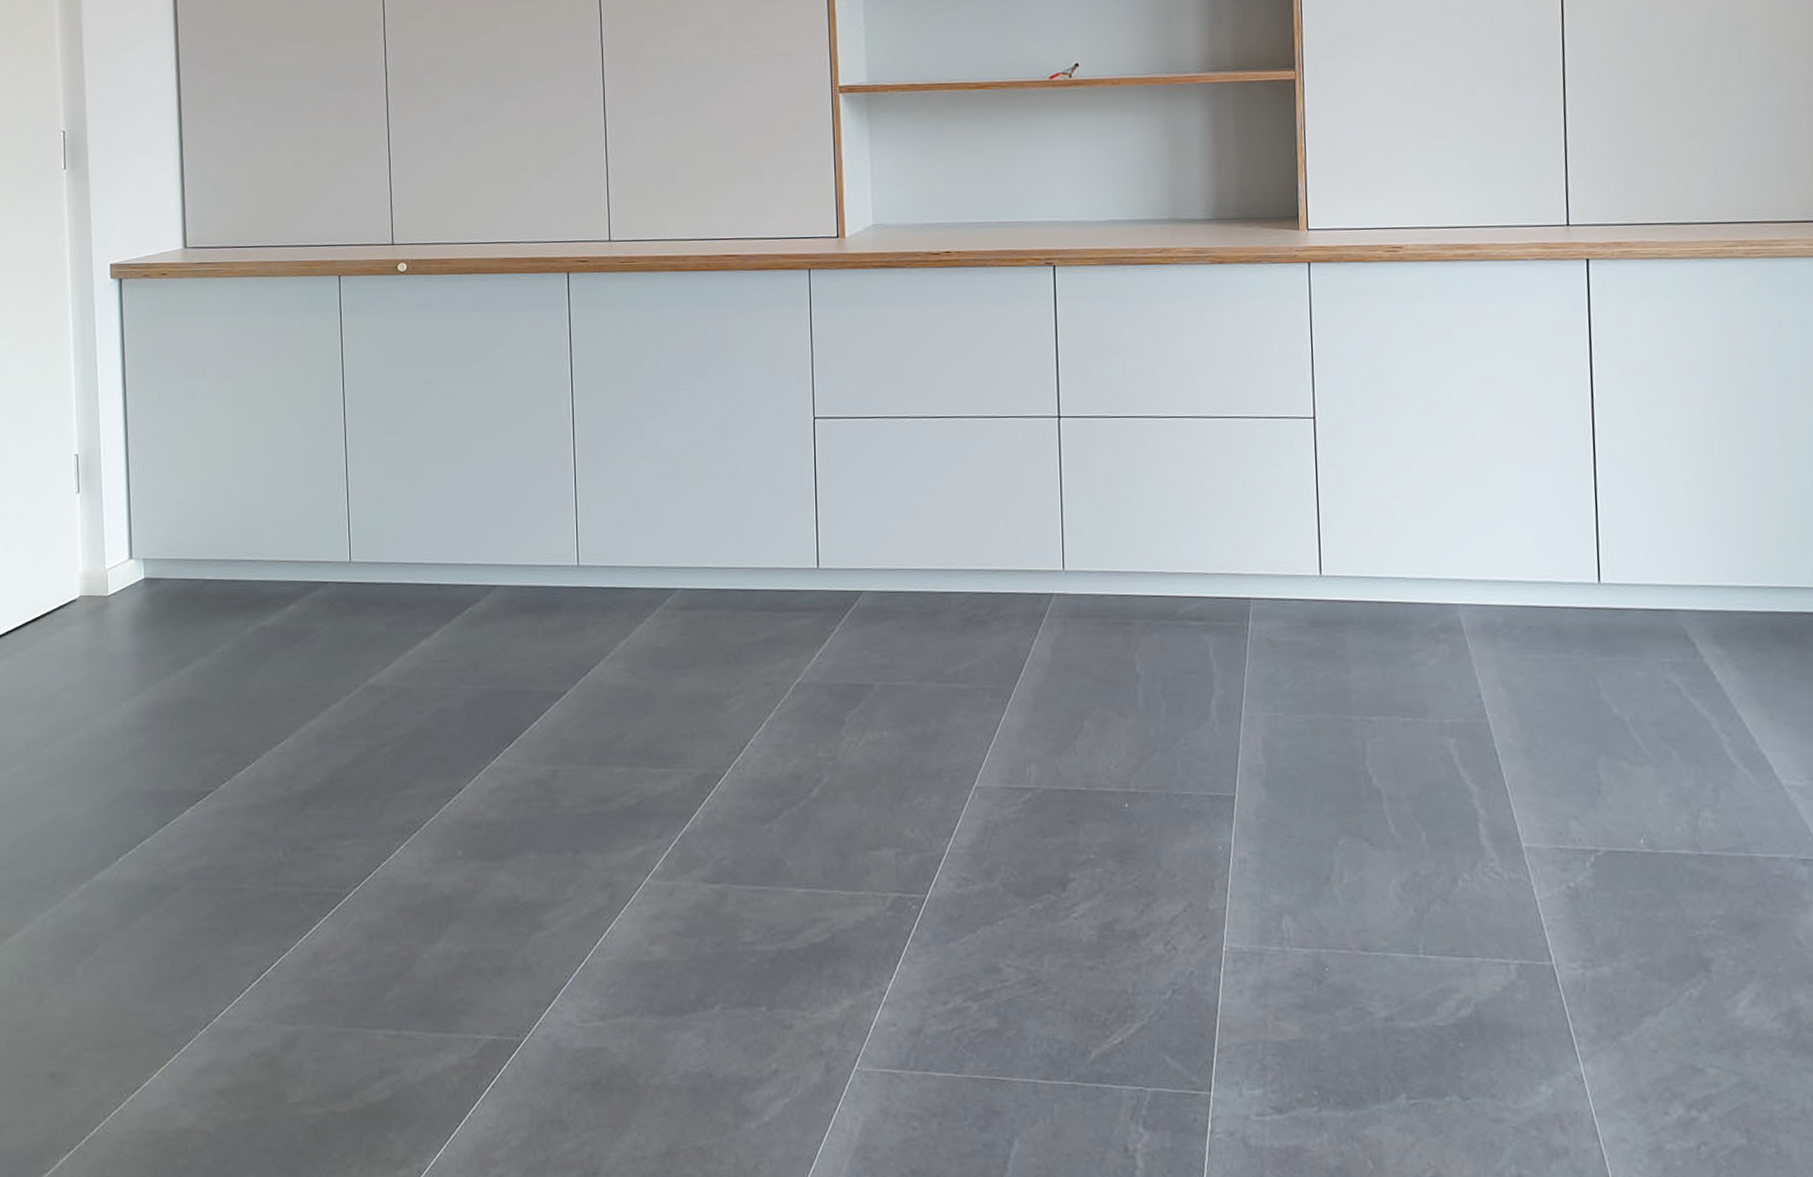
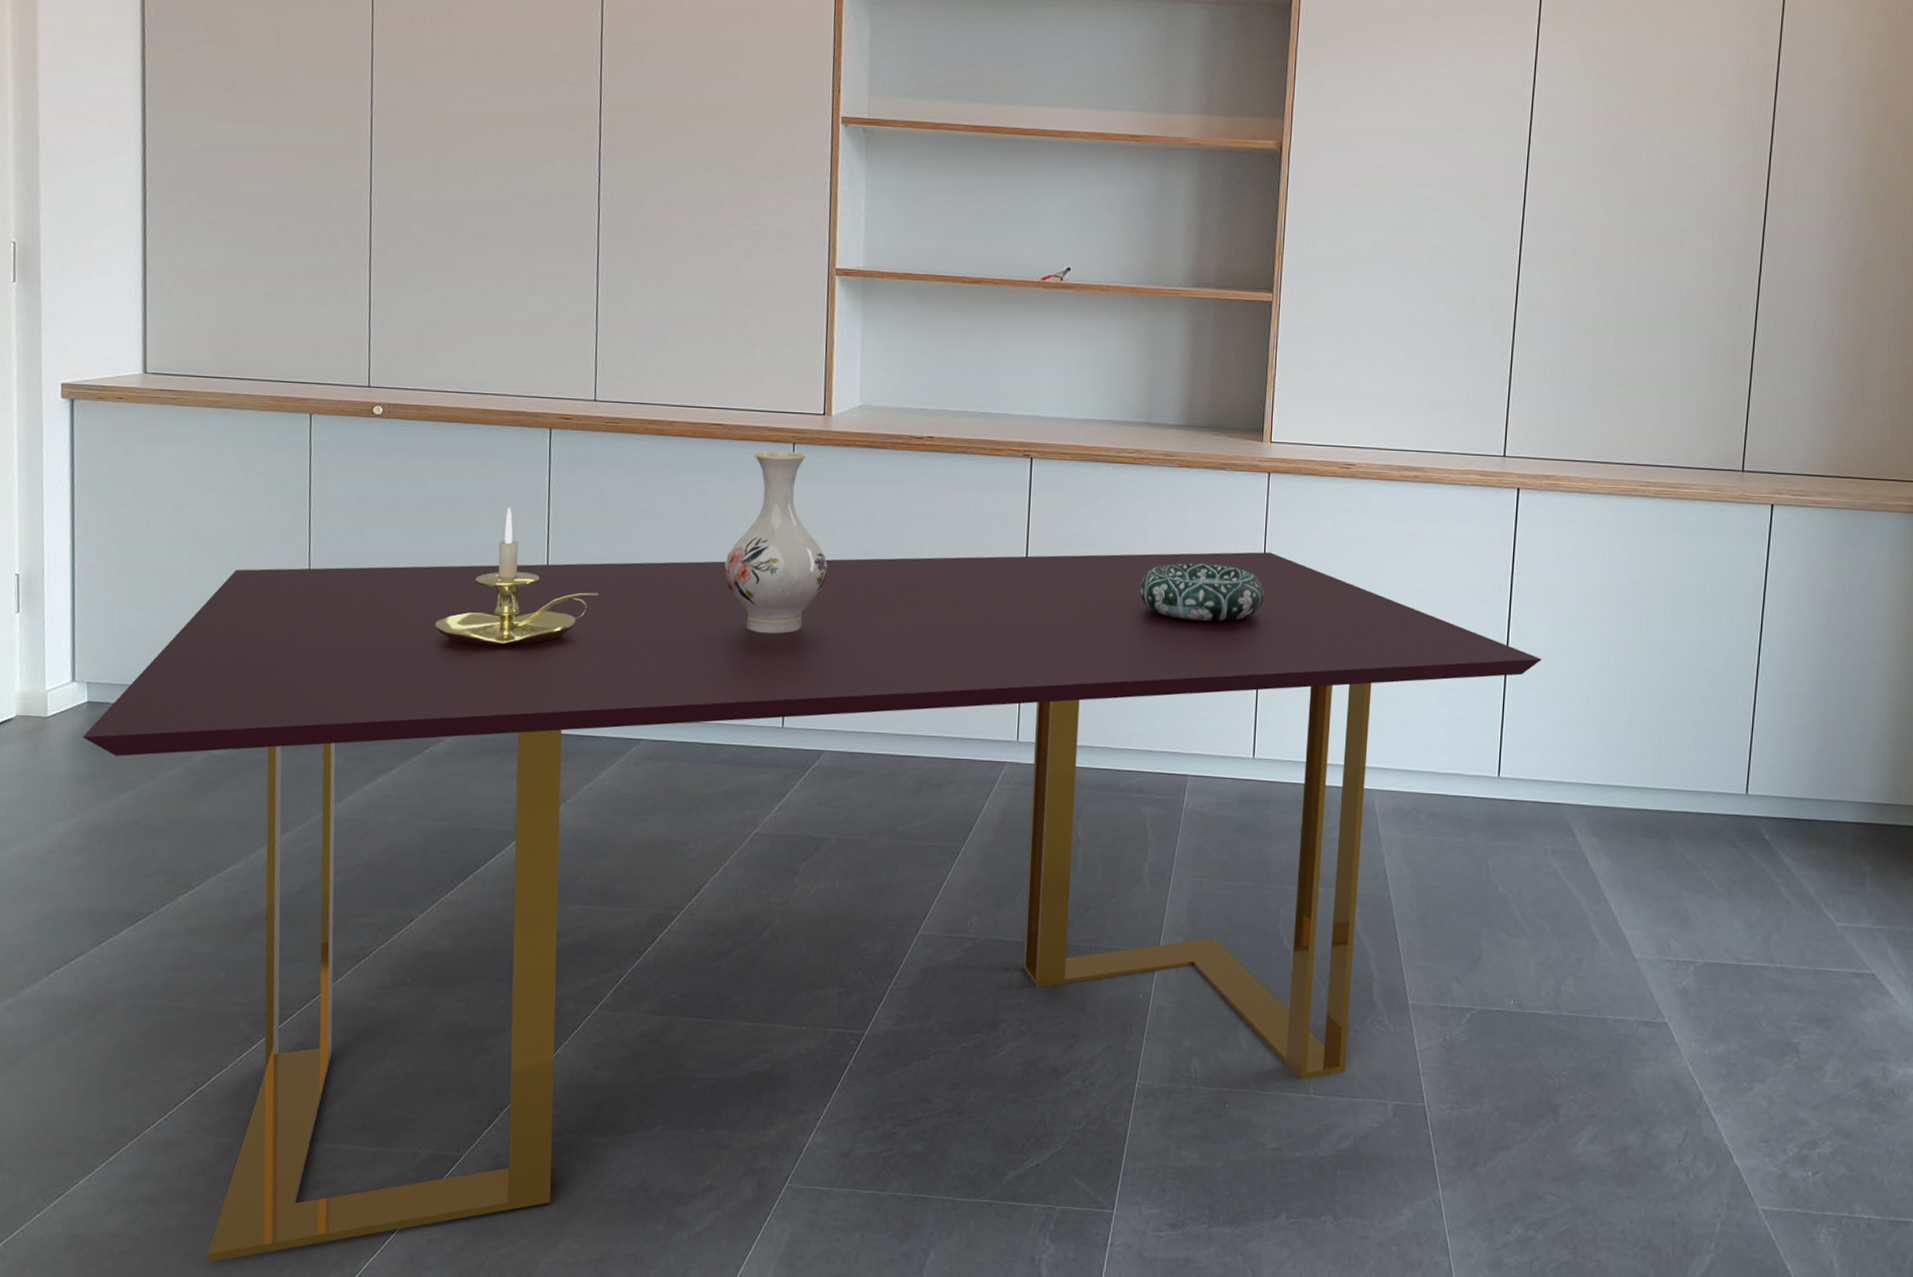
dining table: none [141,349,1636,1159] -> present [82,552,1543,1262]
candle holder: none [467,356,625,501] -> present [435,508,599,647]
vase: none [748,278,852,469] -> present [724,450,828,633]
decorative bowl: none [1180,365,1316,428] -> present [1139,563,1265,622]

